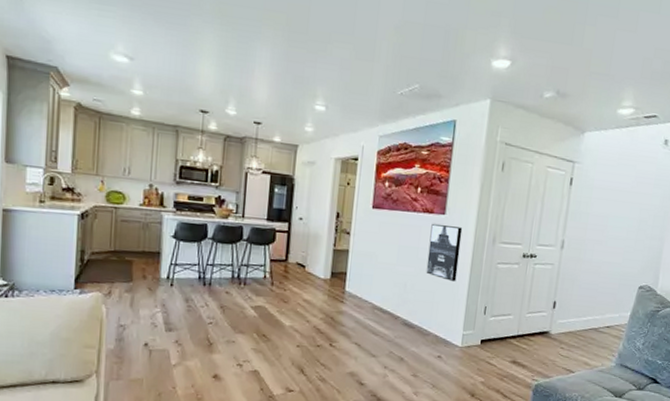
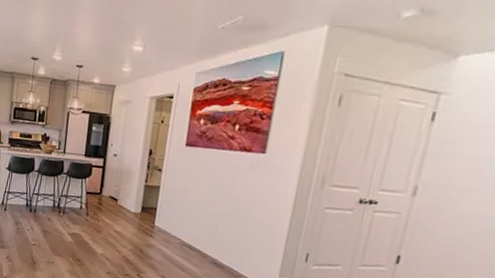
wall art: present [426,223,463,282] -> none [240,162,285,225]

